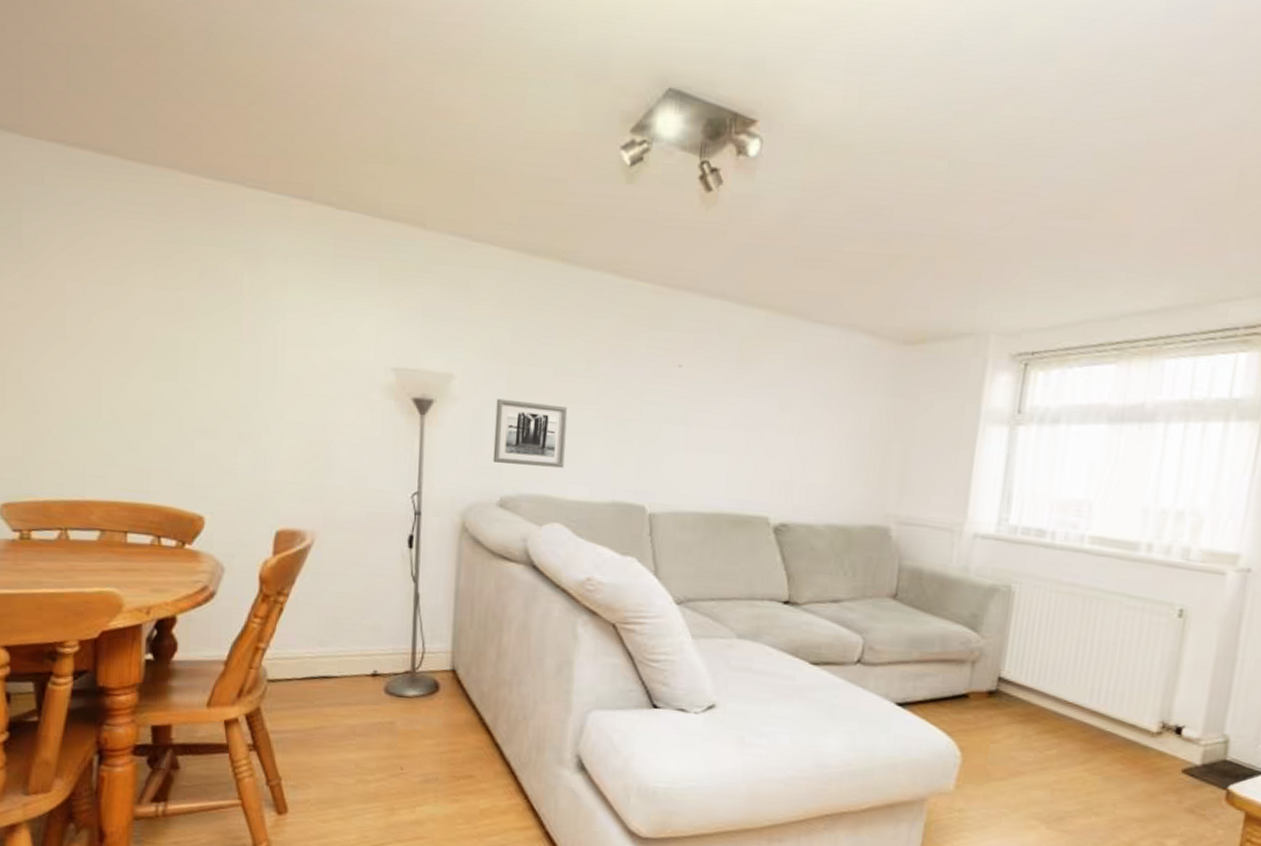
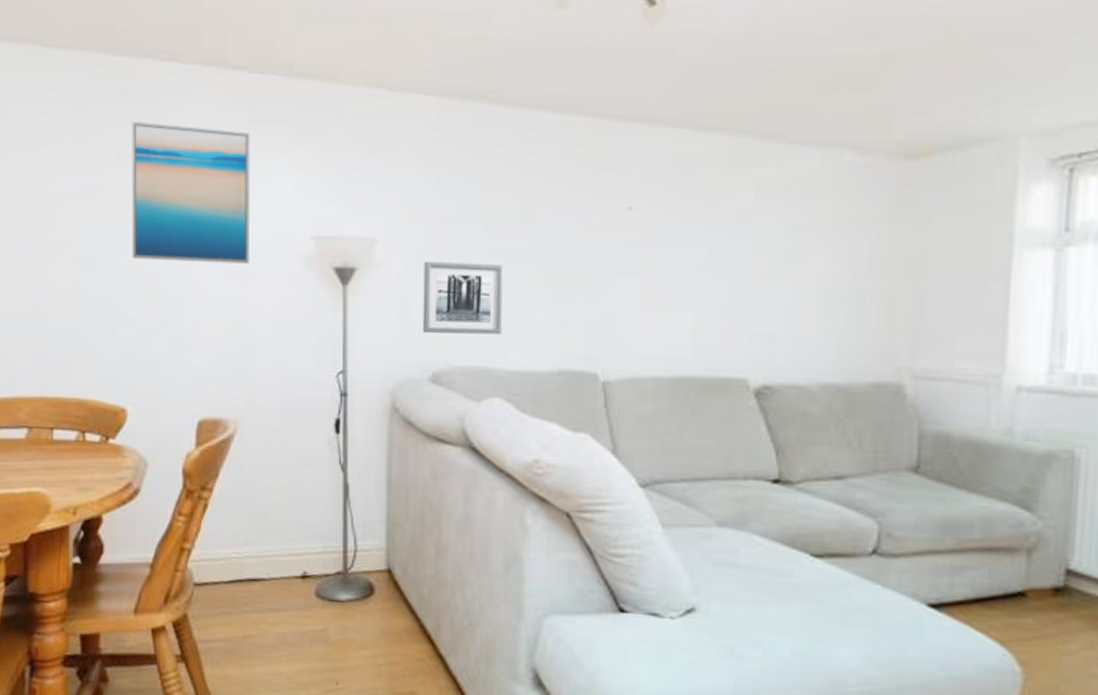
wall art: none [213,243,336,388] -> present [132,121,250,263]

